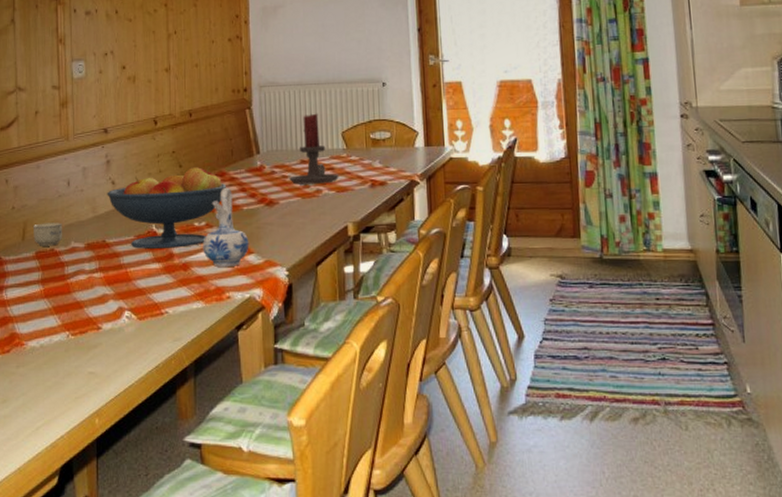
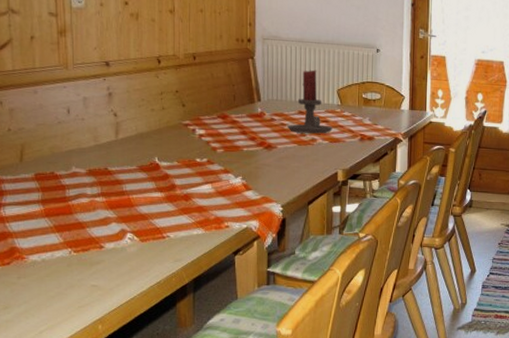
cup: present [32,222,62,246] -> none [31,147,63,169]
fruit bowl: present [107,167,226,249] -> none [109,108,227,180]
ceramic pitcher: present [203,187,249,267] -> none [204,129,248,200]

